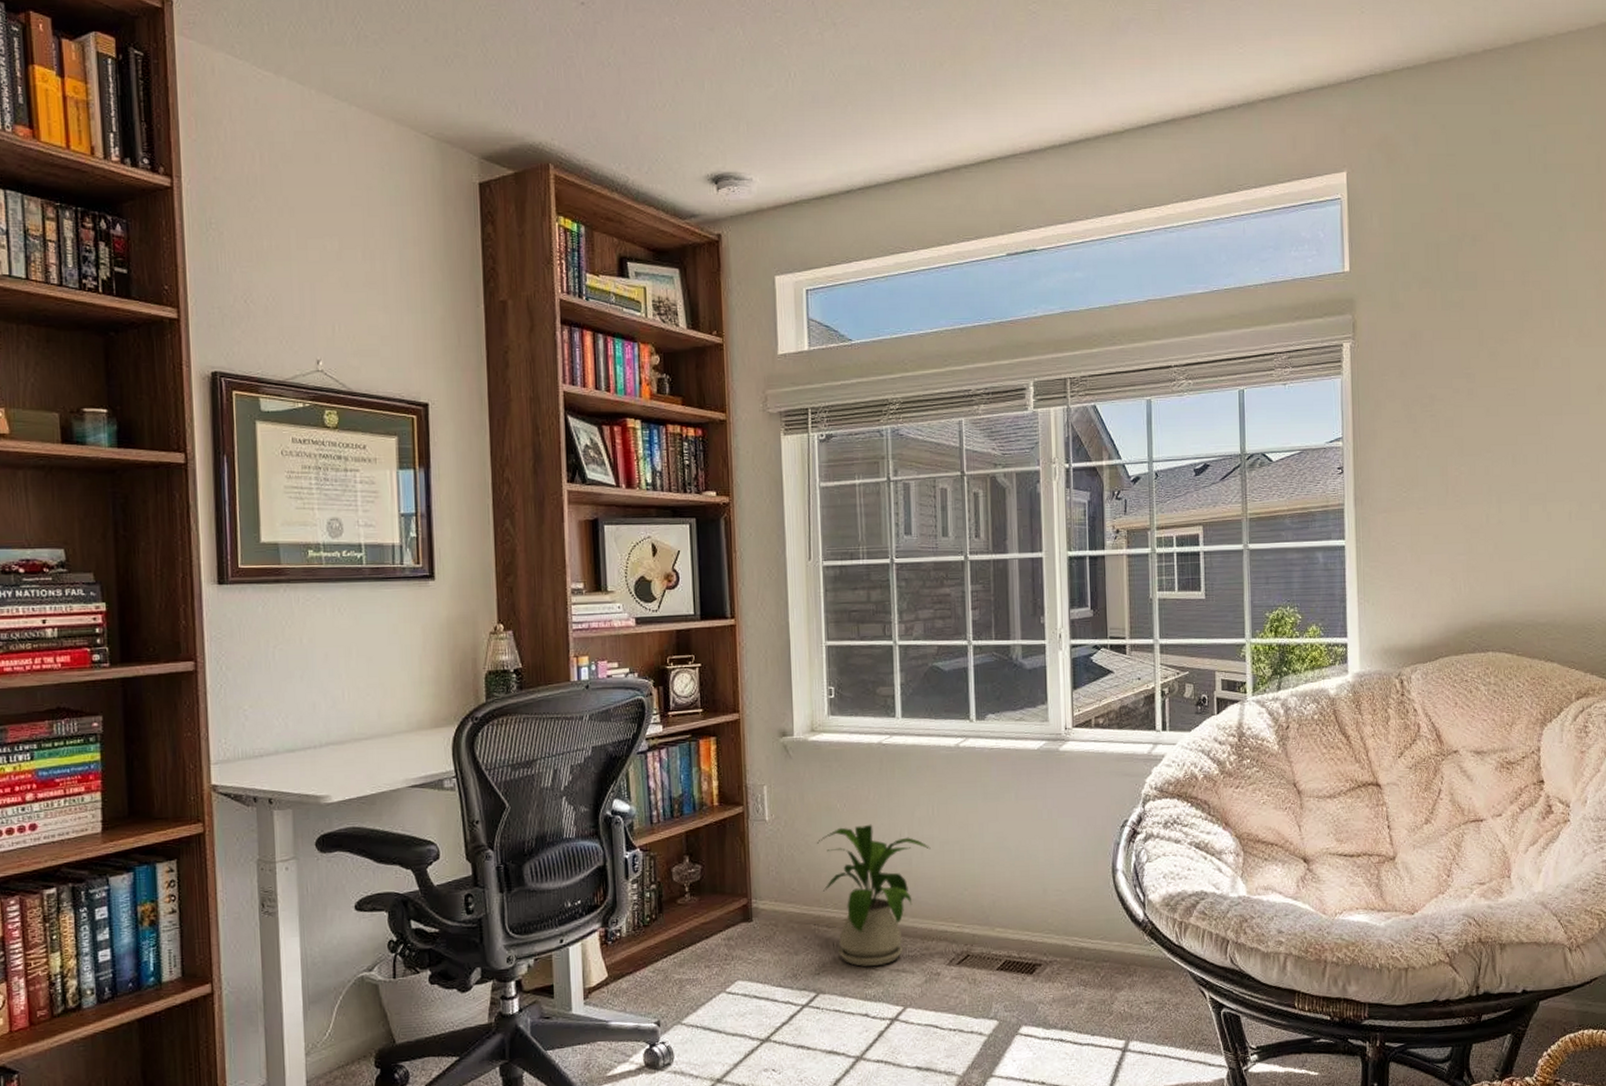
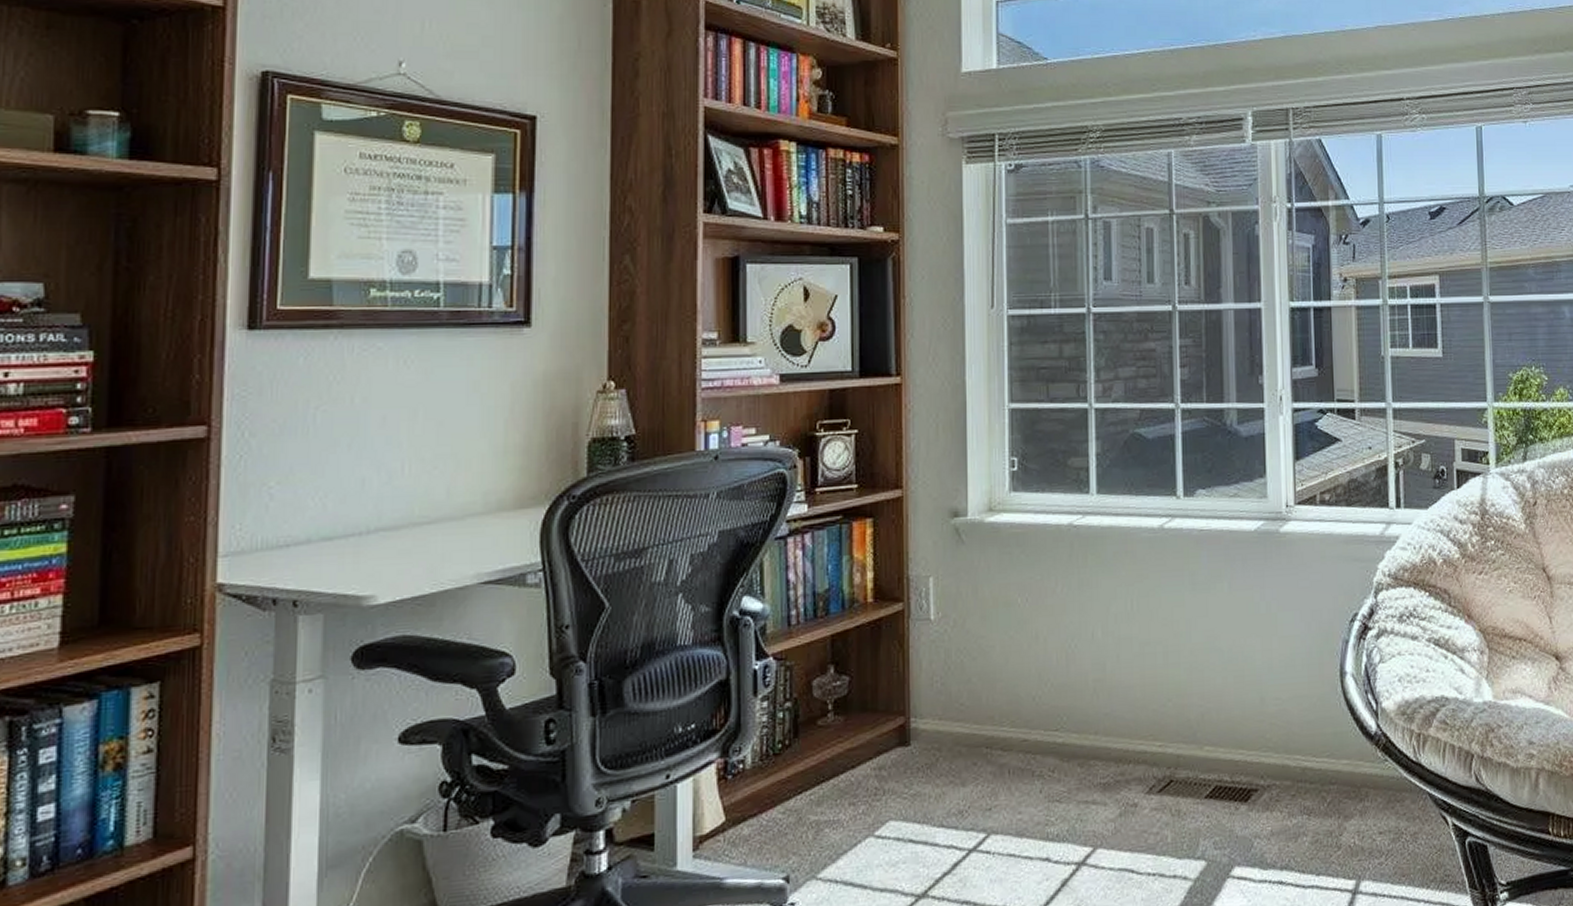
house plant: present [816,824,931,967] -> none [991,622,1128,799]

